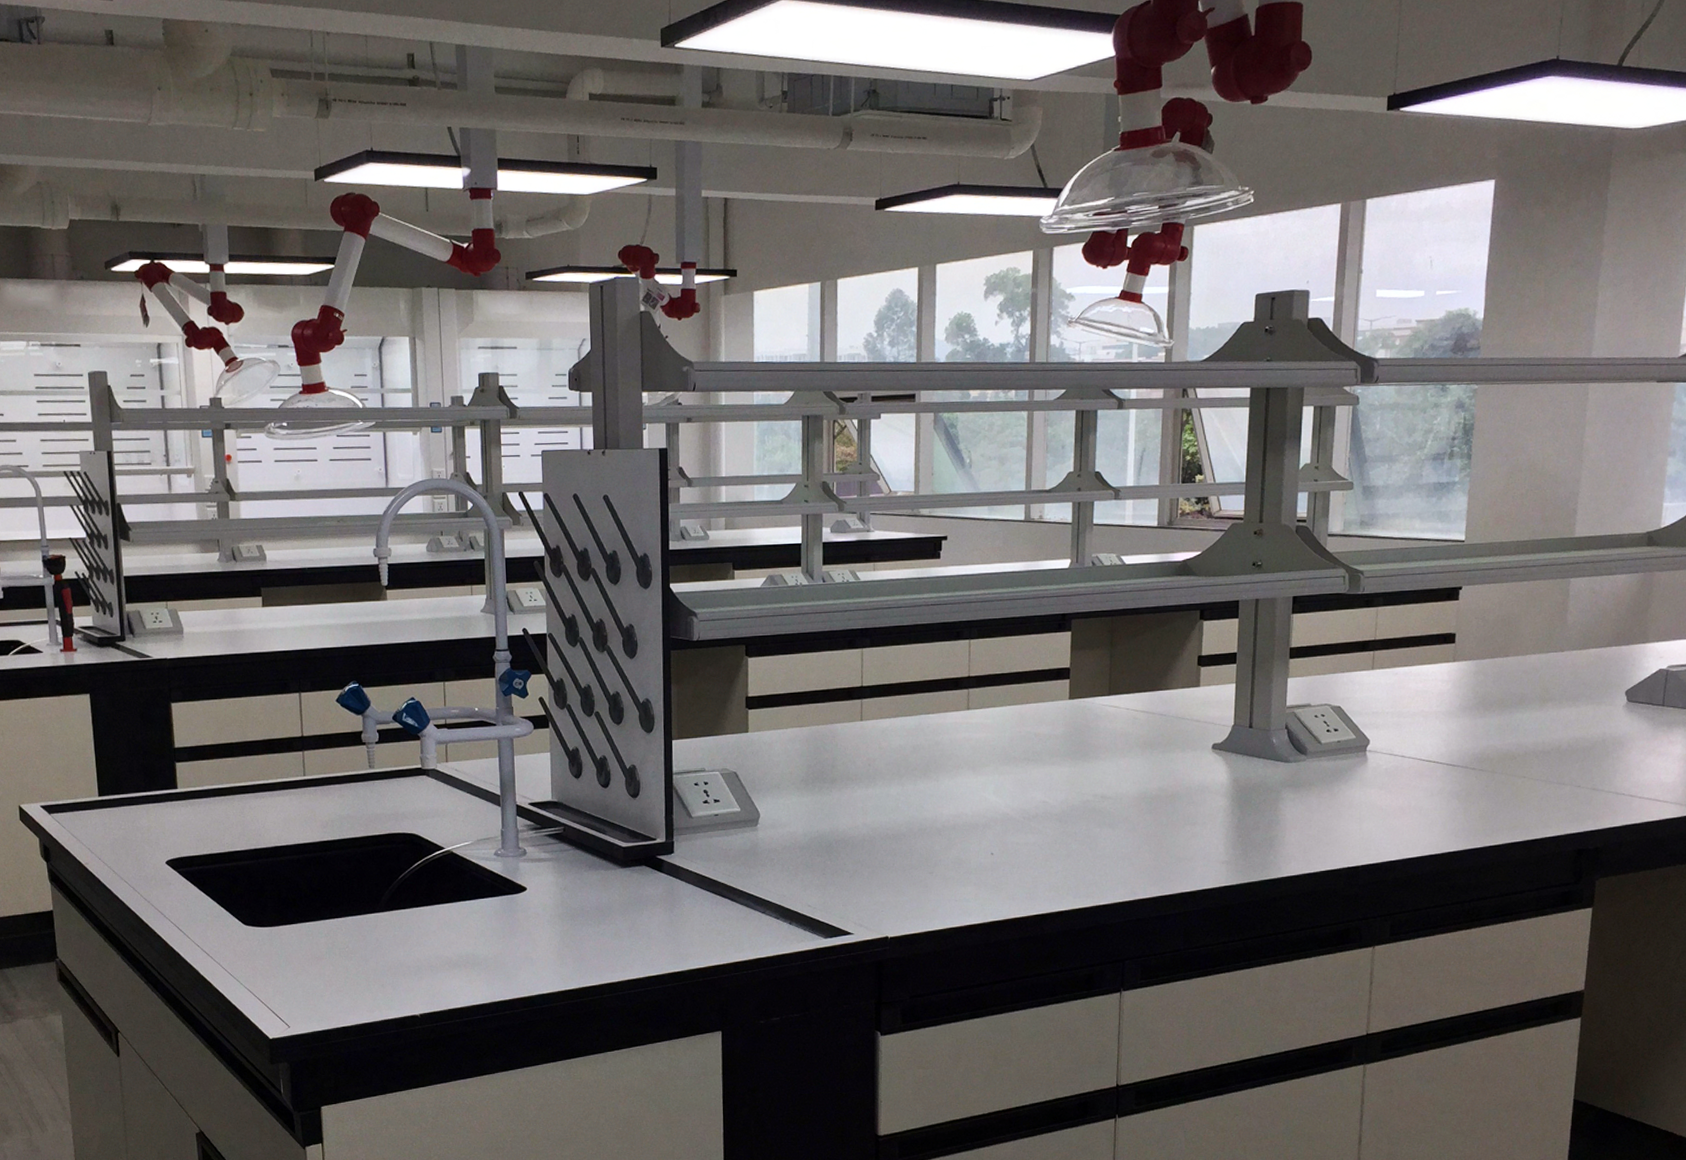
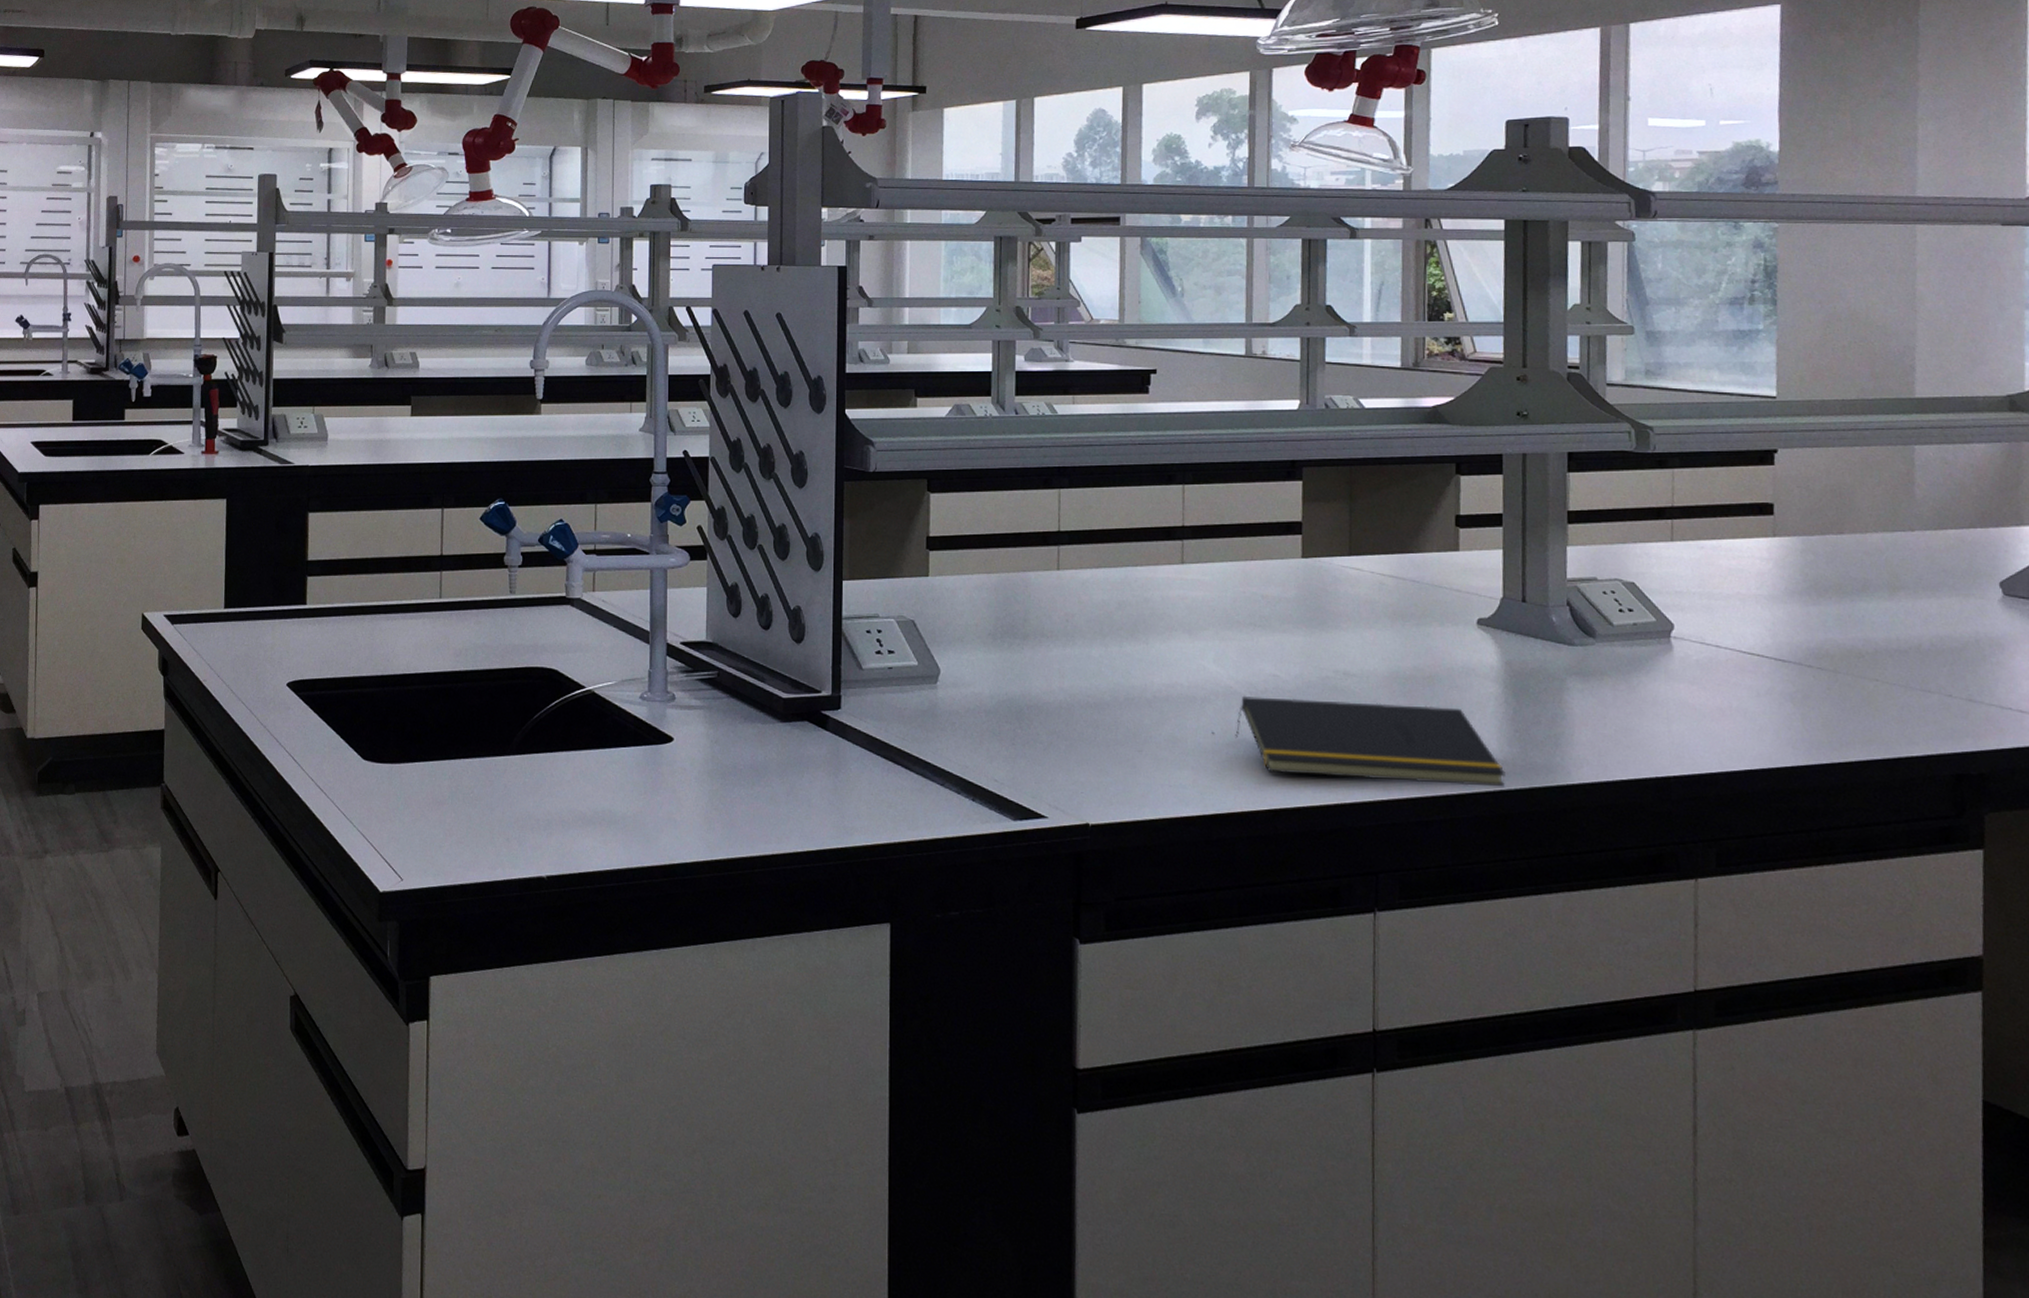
notepad: none [1010,820,1229,885] -> present [1235,695,1506,787]

